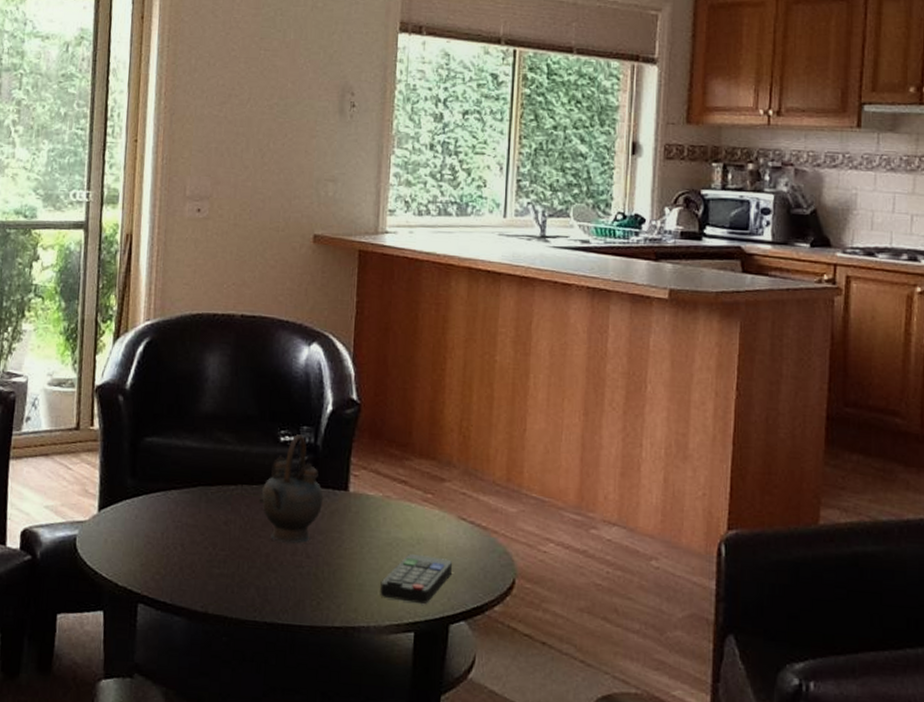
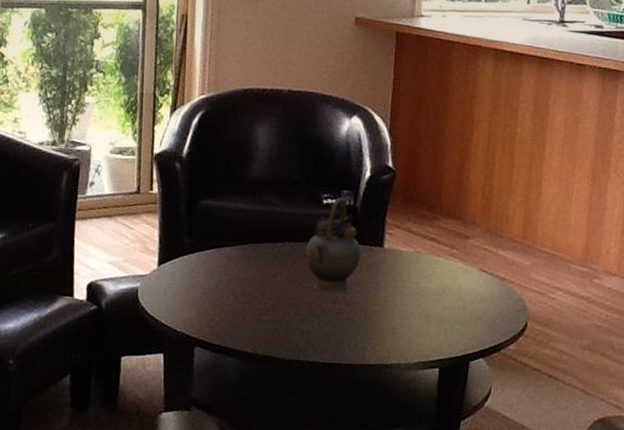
remote control: present [380,553,453,604] -> none [410,301,474,344]

